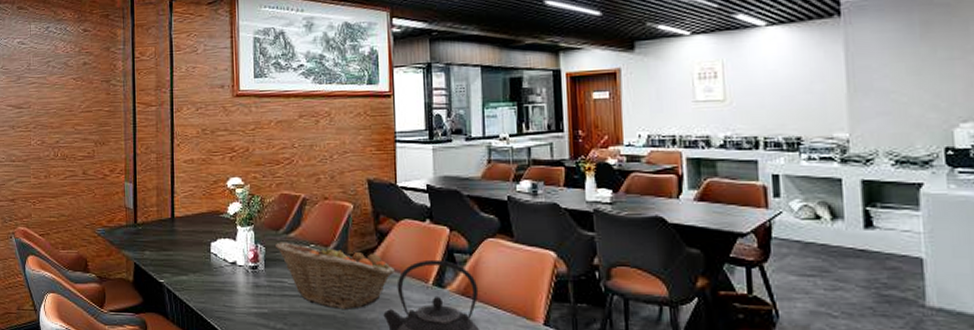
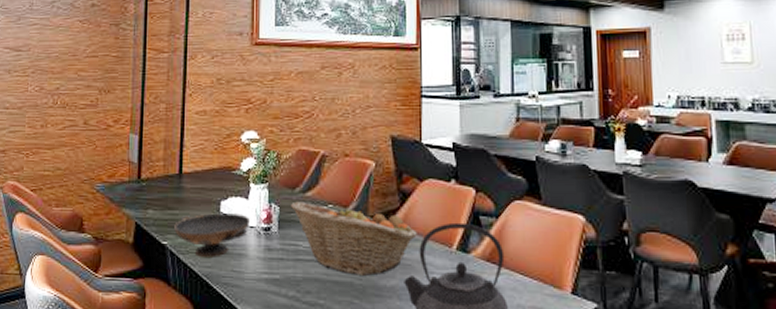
decorative bowl: none [170,254,239,294] -> present [174,213,251,257]

